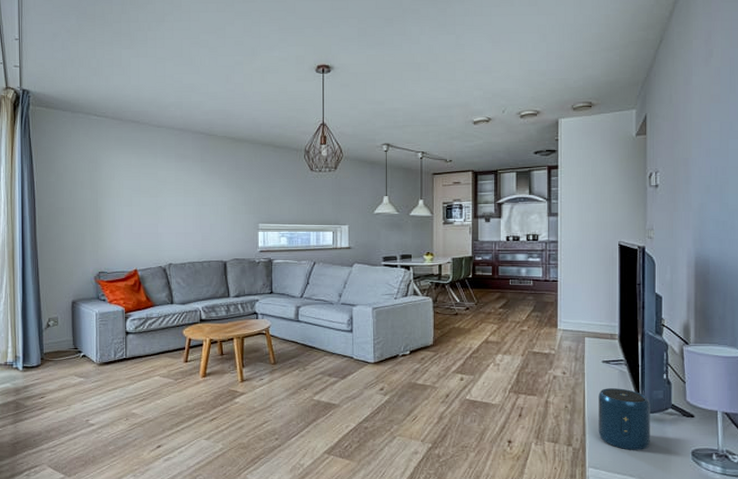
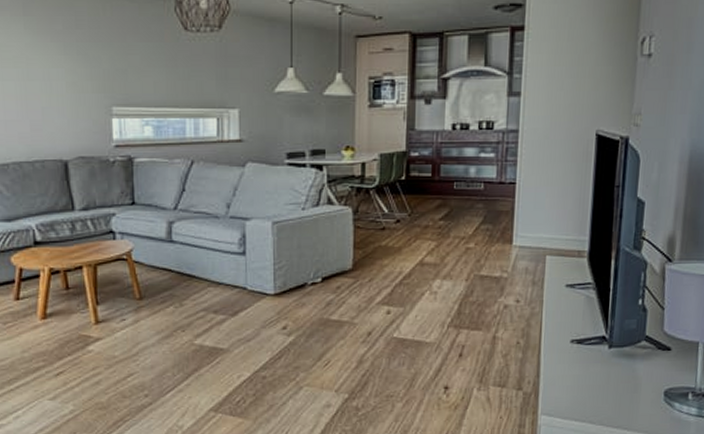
speaker: present [598,388,650,450] -> none [555,318,620,392]

